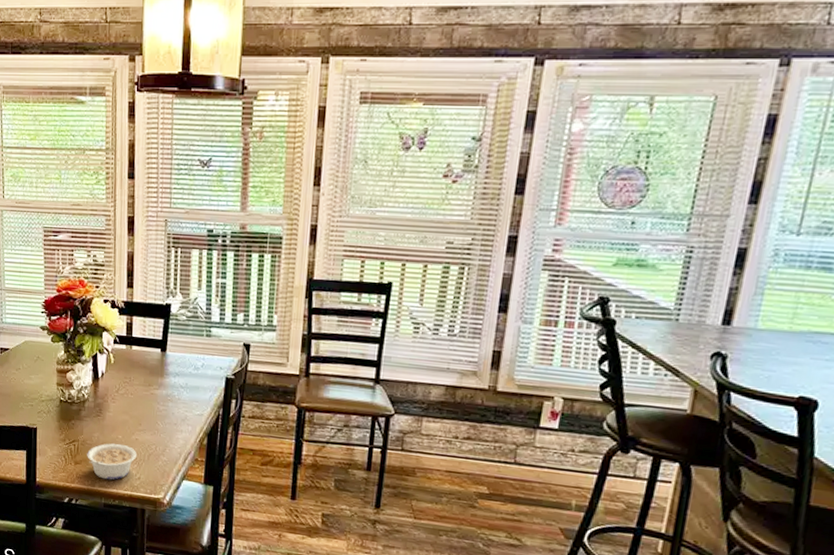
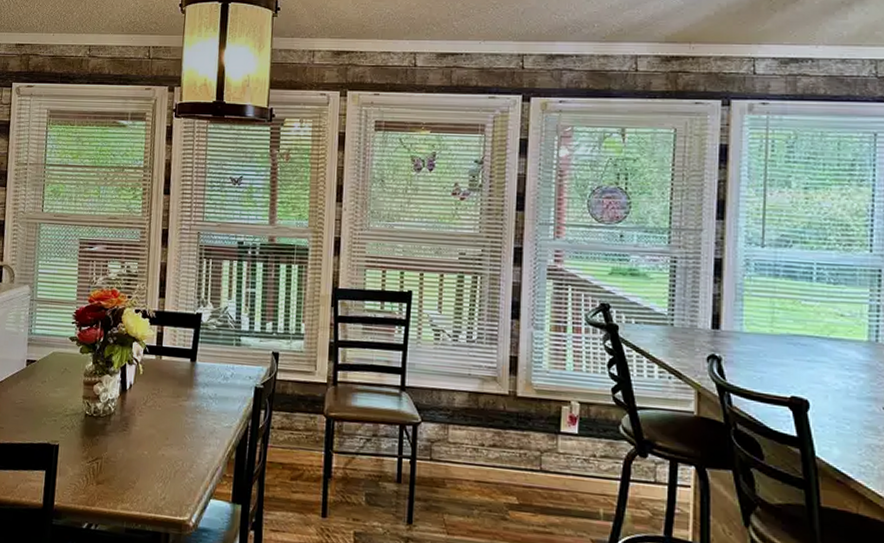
legume: present [87,443,137,480] -> none [110,460,163,502]

